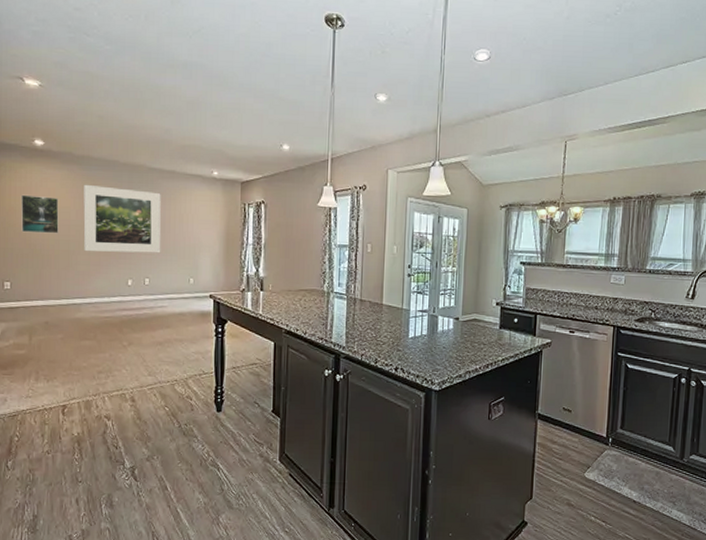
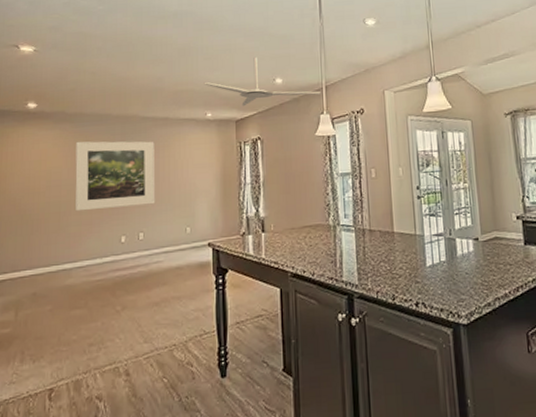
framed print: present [21,194,59,234] -> none [11,158,51,198]
ceiling fan: none [211,119,326,169] -> present [204,56,321,107]

